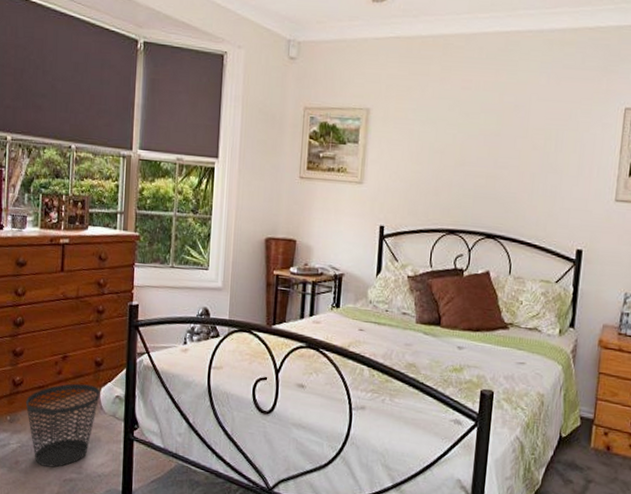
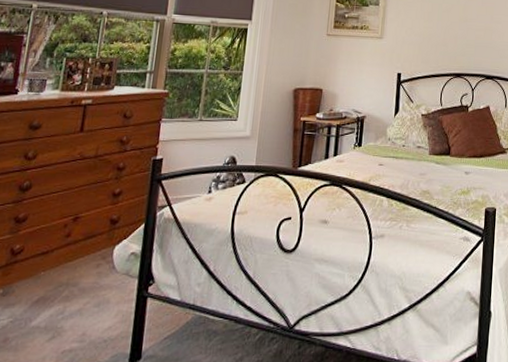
wastebasket: present [25,383,100,468] -> none [24,244,114,340]

